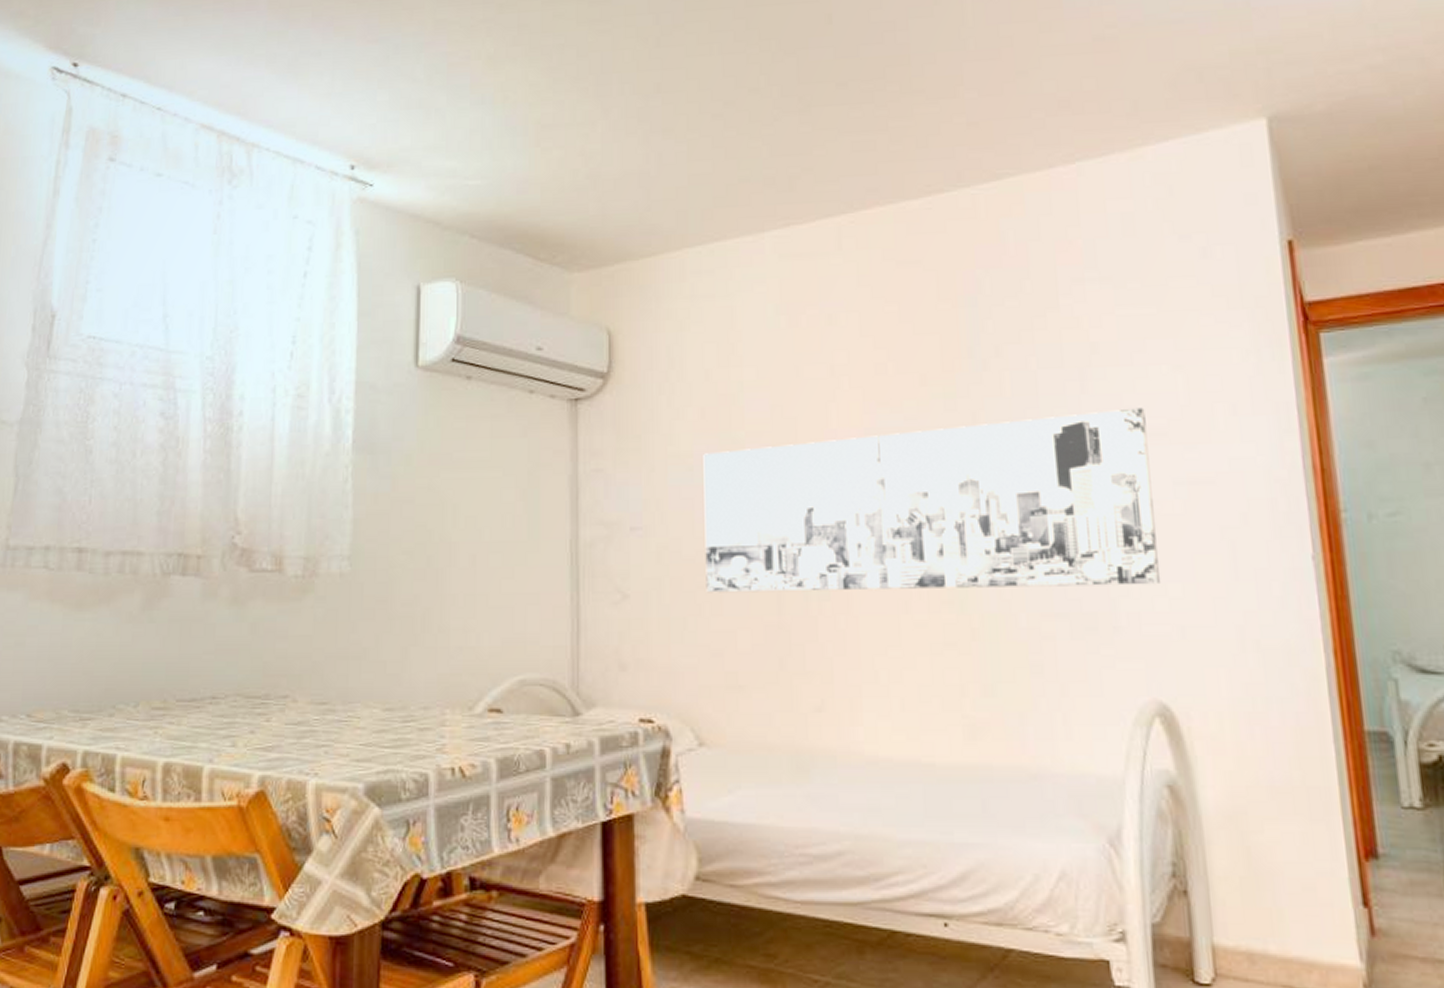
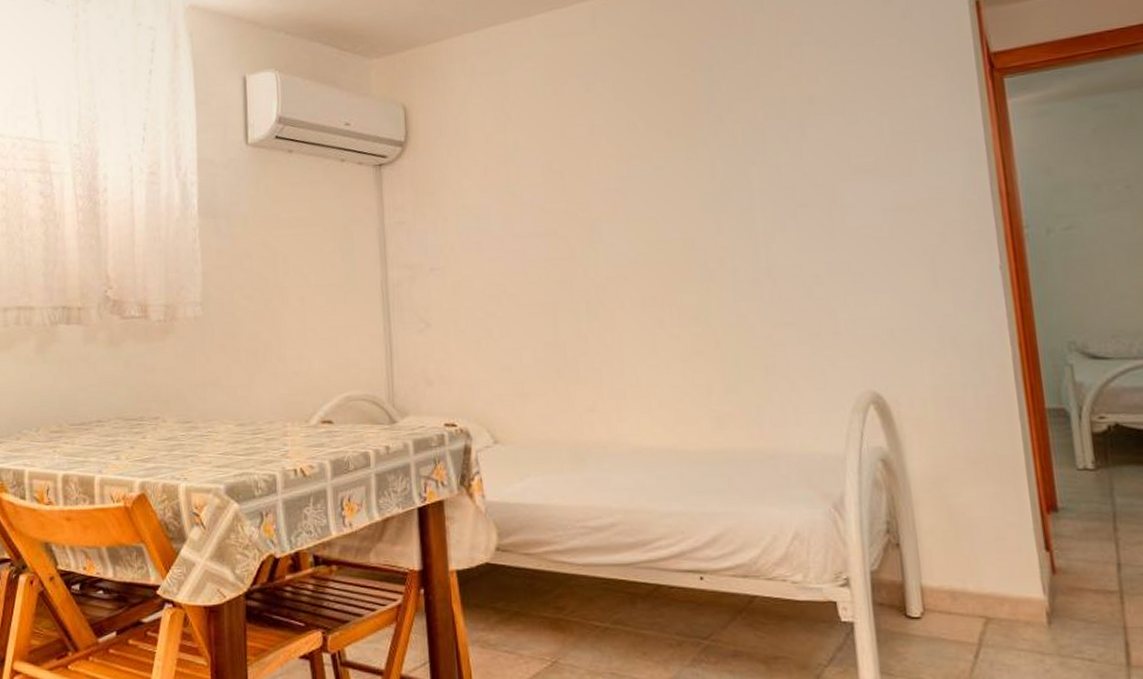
wall art: present [703,407,1161,593] -> none [487,149,873,319]

